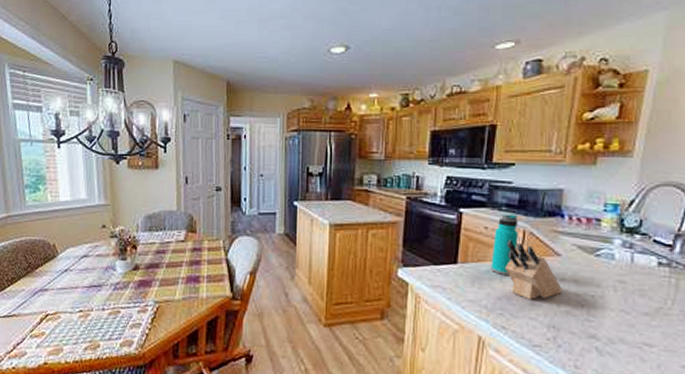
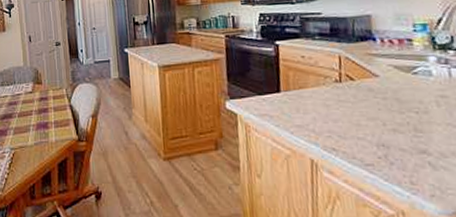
water bottle: present [490,214,519,275] -> none [311,42,336,99]
knife block: present [504,240,563,299] -> none [324,66,387,120]

